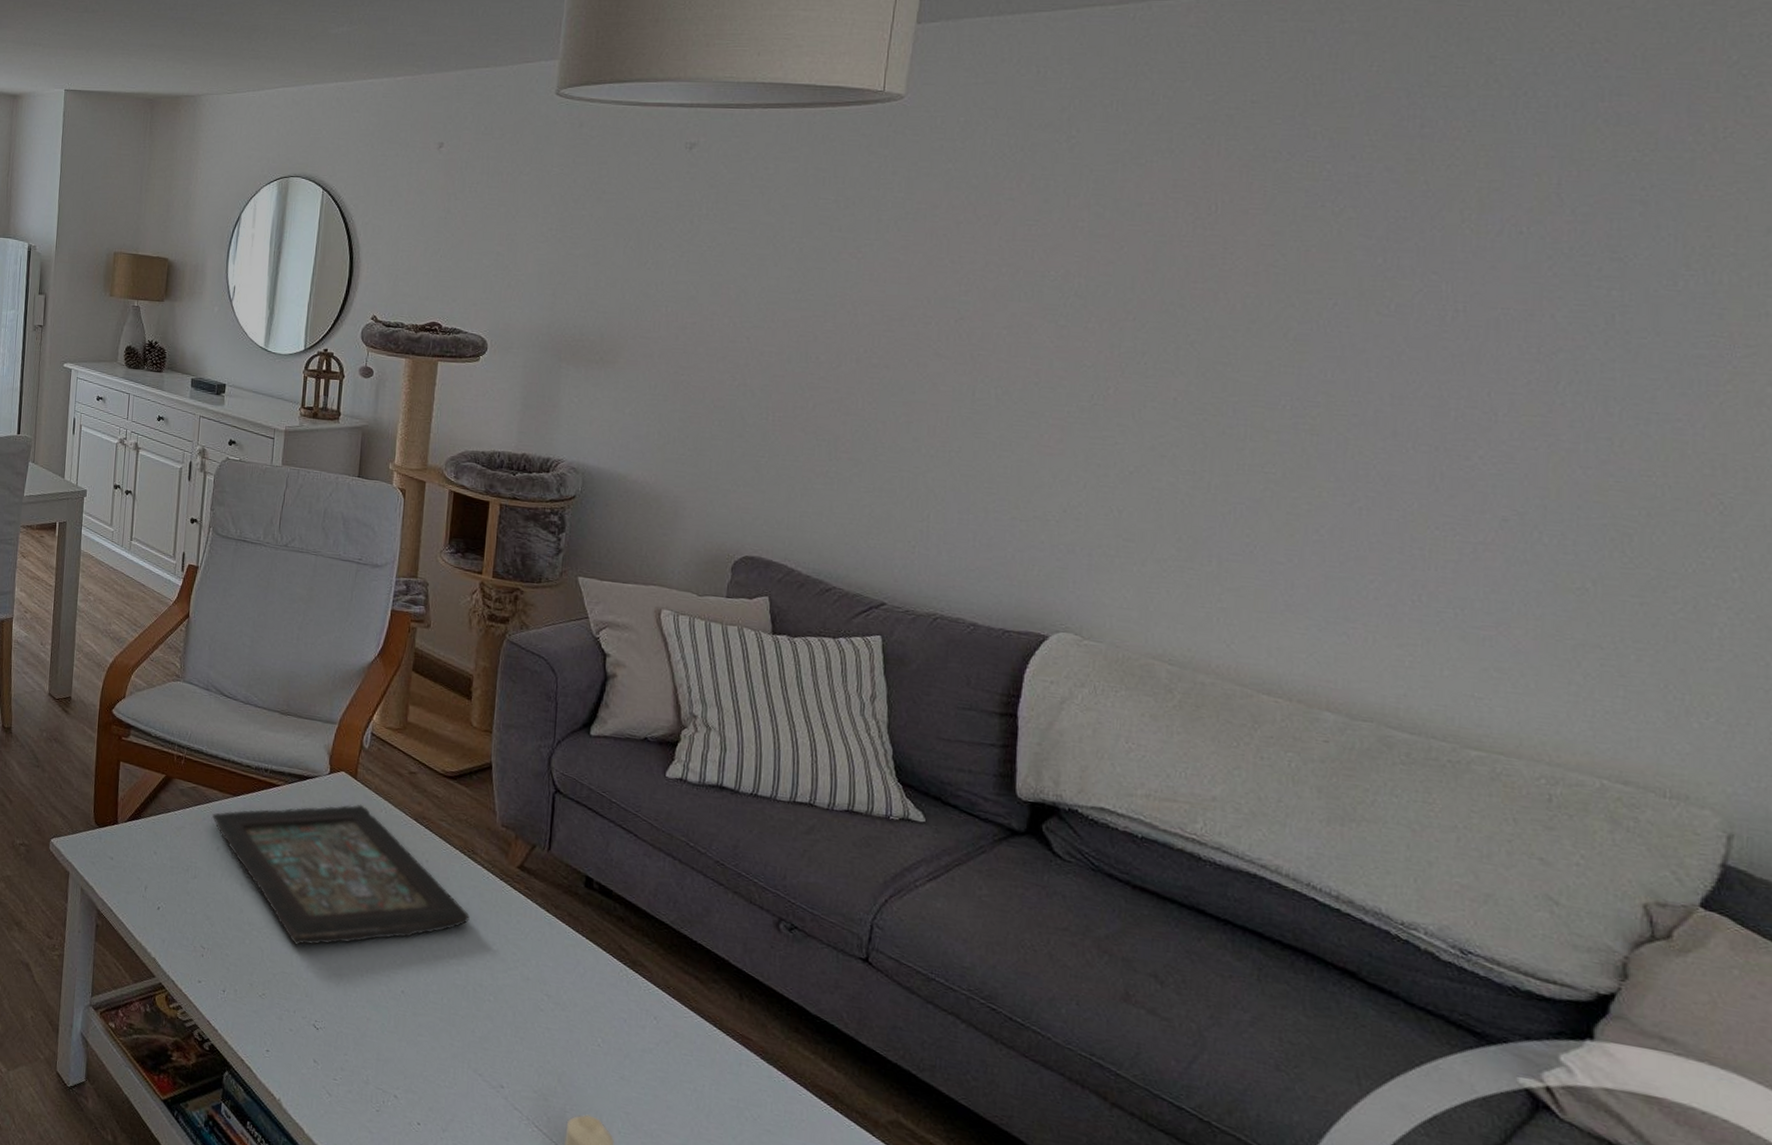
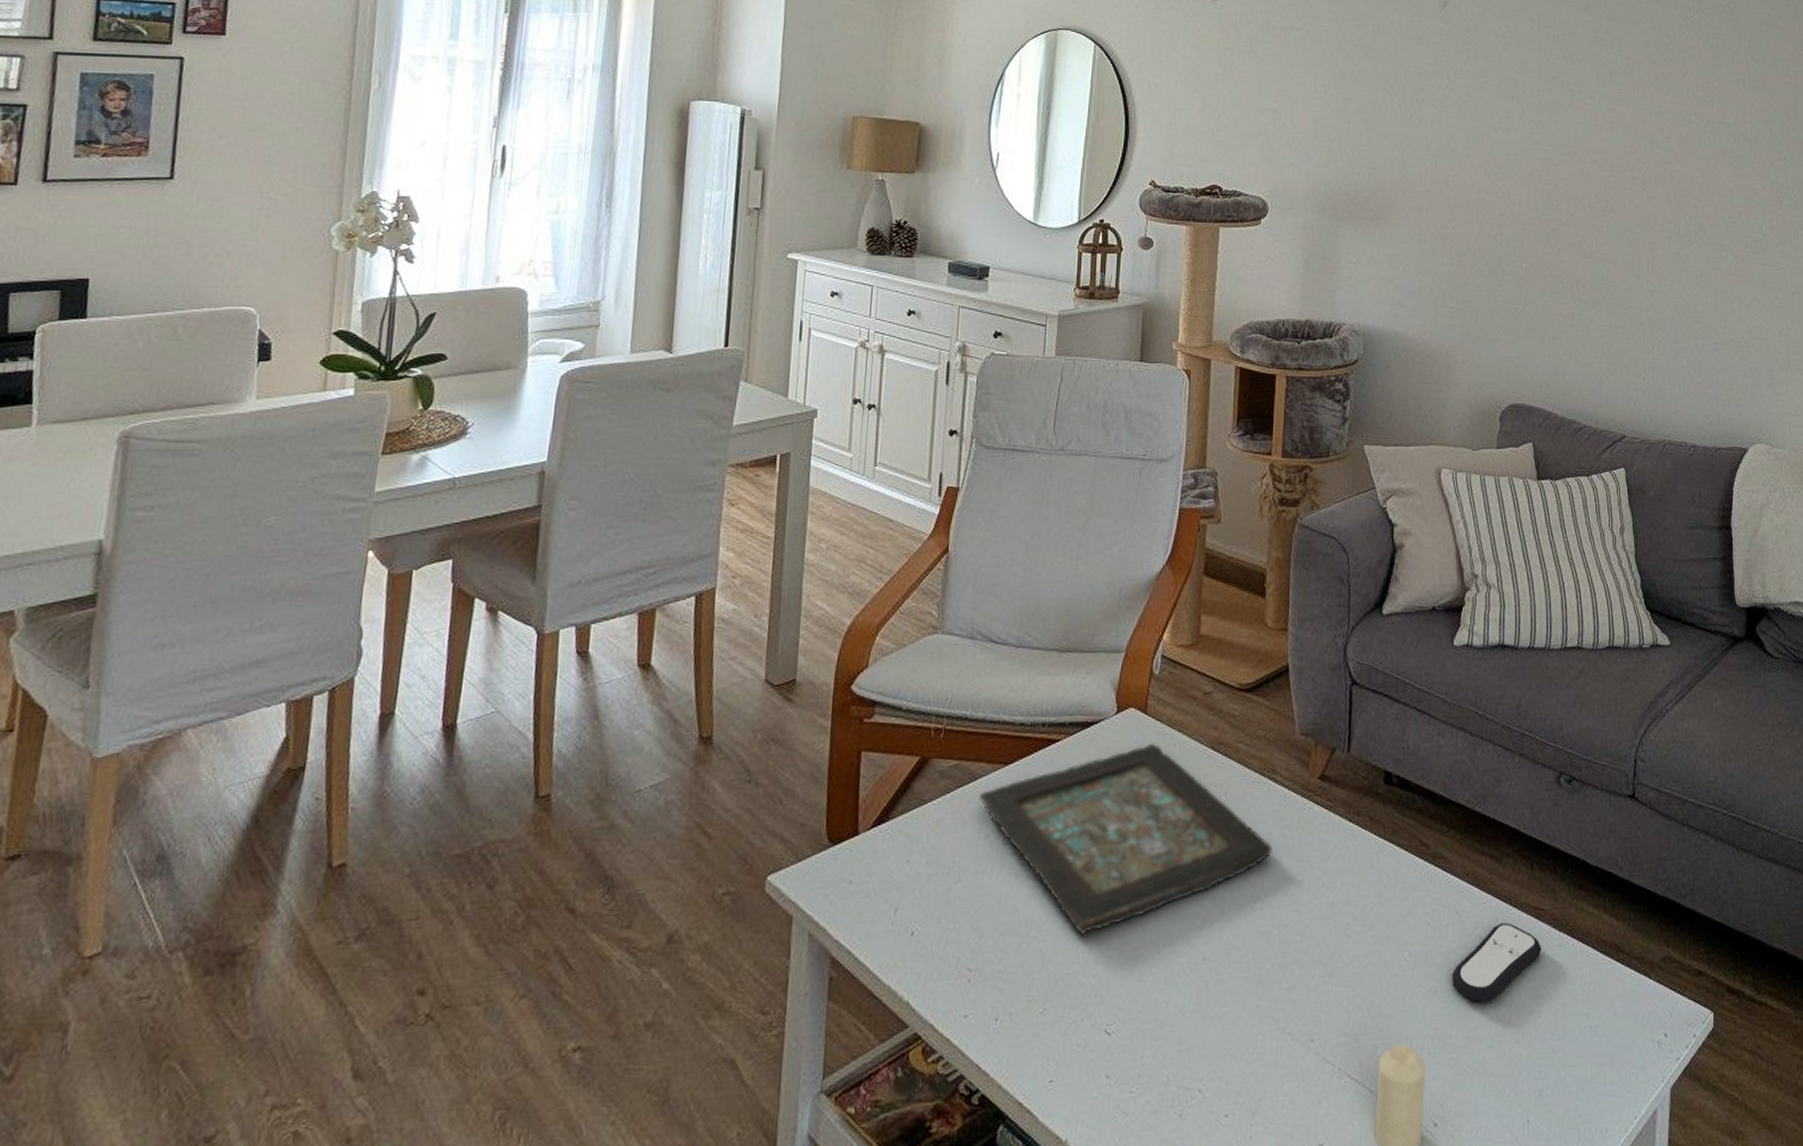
remote control: none [646,1040,748,1106] -> present [1451,923,1542,1004]

